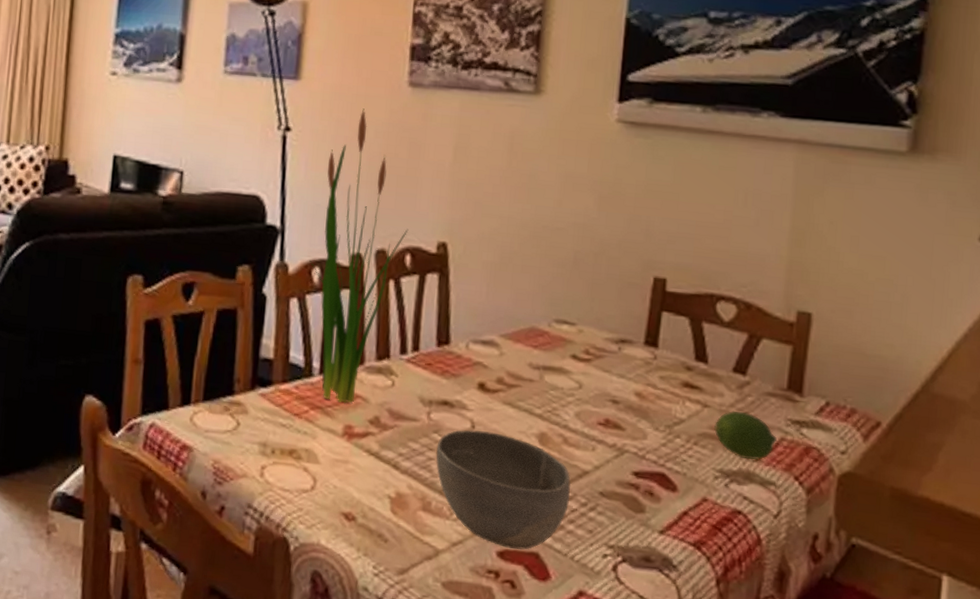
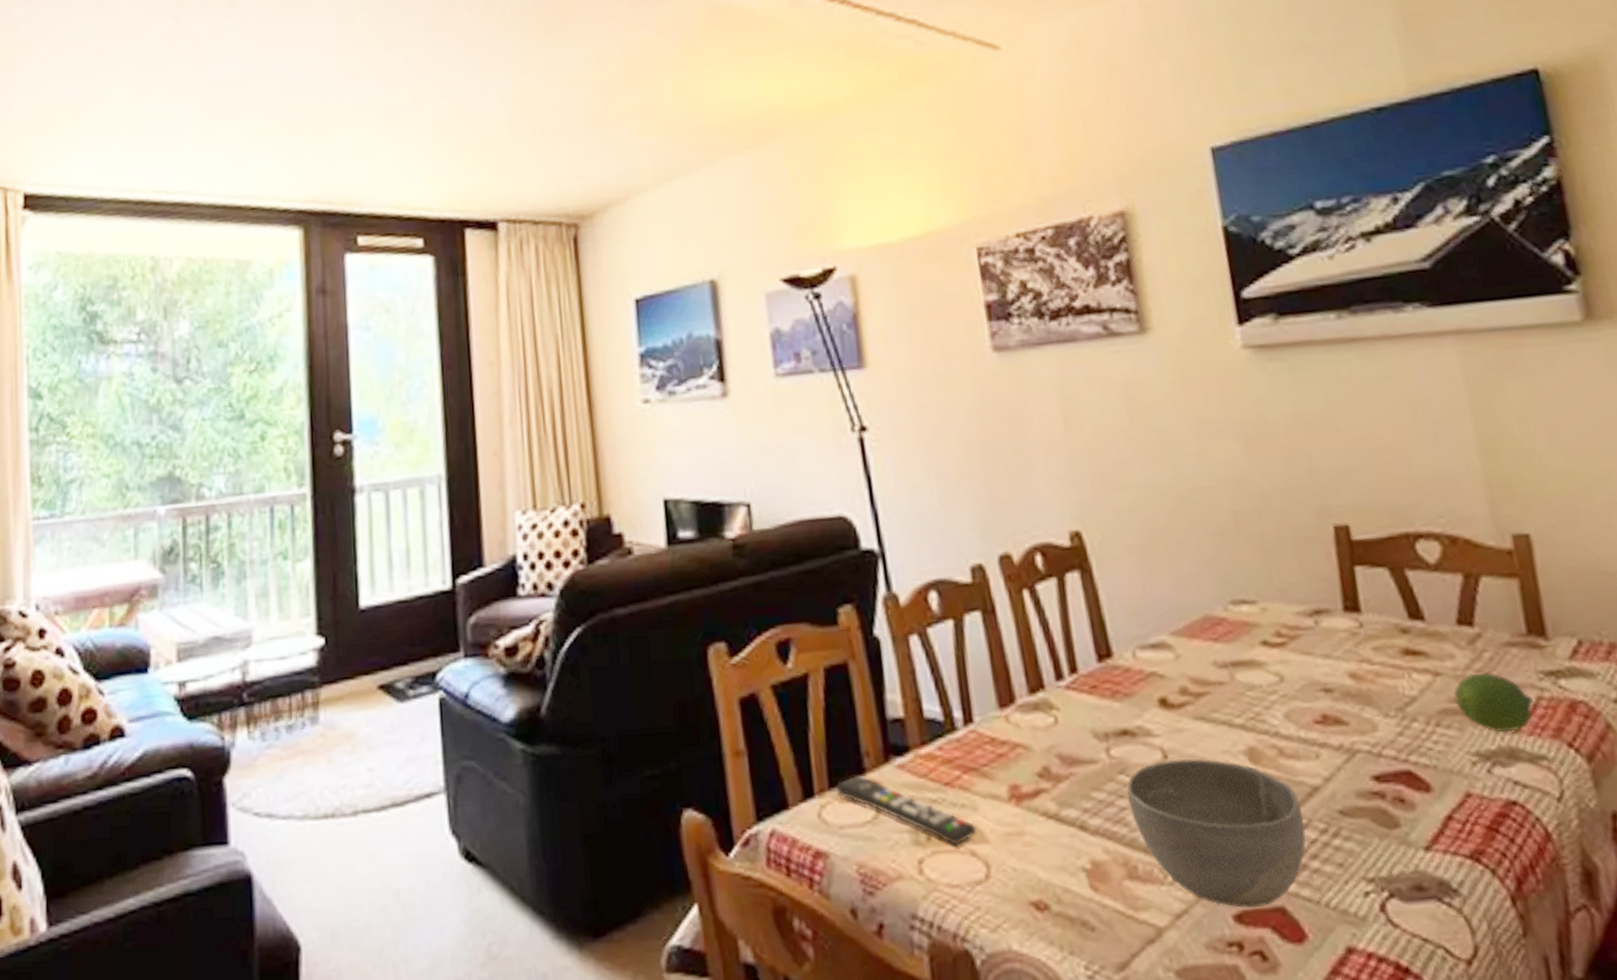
remote control: none [208,394,313,462] -> present [835,774,978,847]
plant: present [309,108,409,403] -> none [918,388,1032,757]

